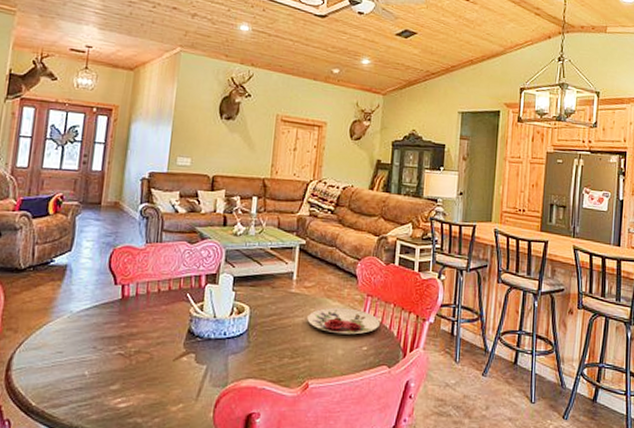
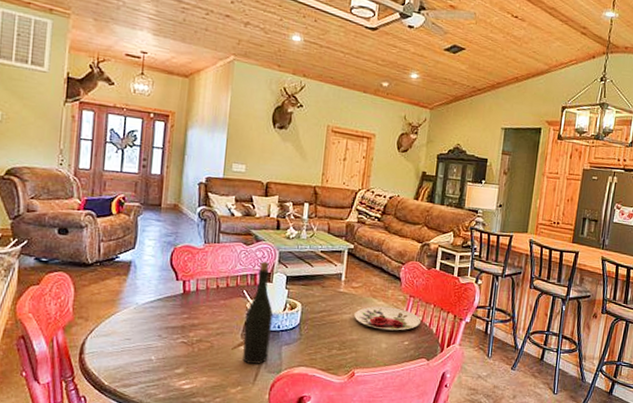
bottle: none [185,260,219,378] -> present [243,261,273,365]

